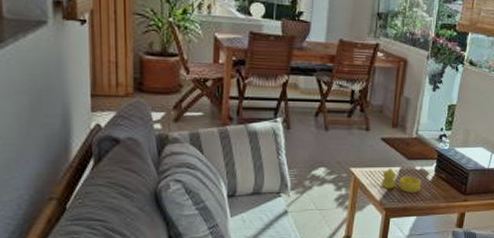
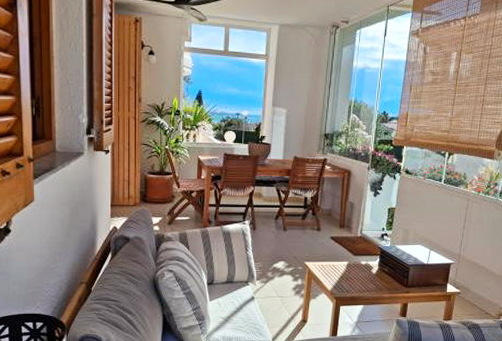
candle: present [382,168,422,193] -> none [332,263,367,284]

